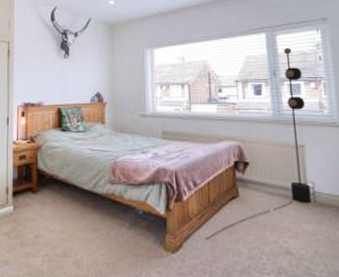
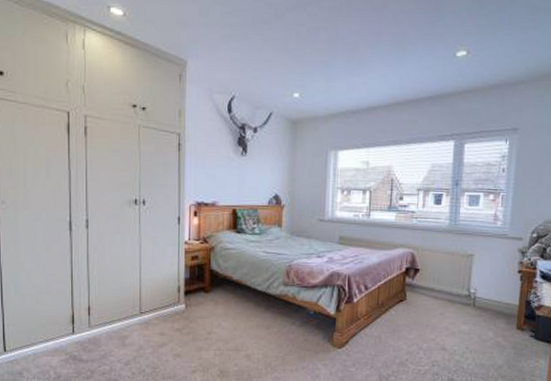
floor lamp: present [205,47,312,239] -> none [370,157,484,337]

